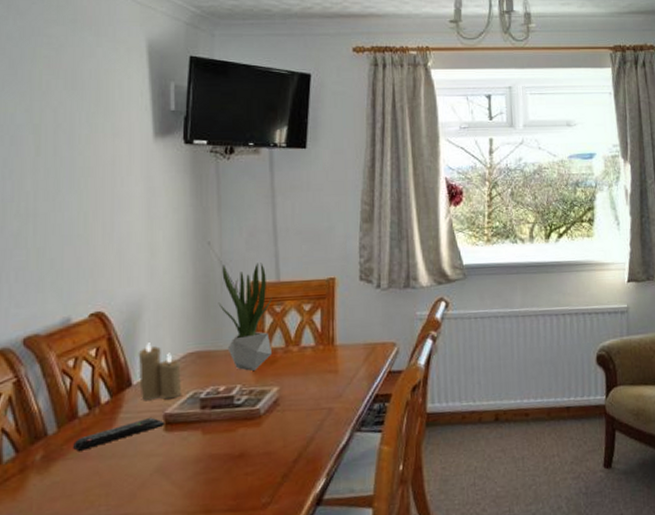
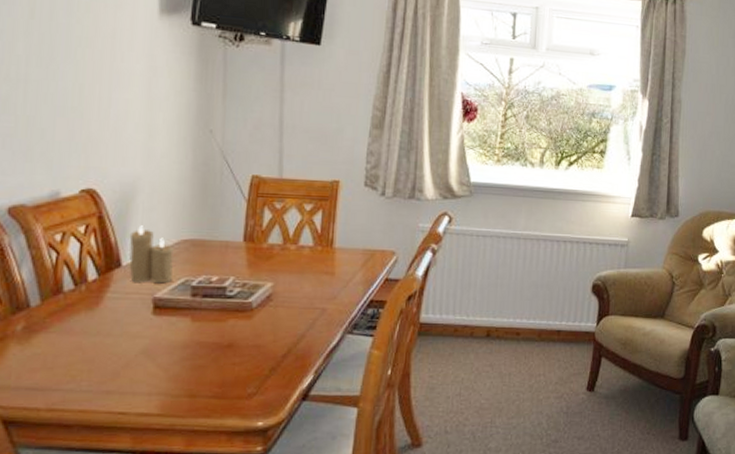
remote control: present [73,417,164,451] -> none [57,299,153,325]
potted plant: present [218,262,273,371] -> none [216,155,273,264]

